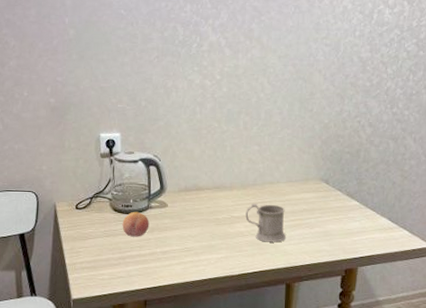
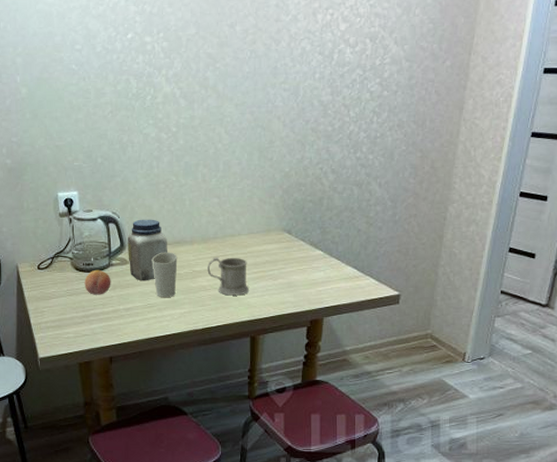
jar: none [167,163,207,225] -> present [128,219,167,281]
cup: none [190,196,217,242] -> present [152,252,178,297]

